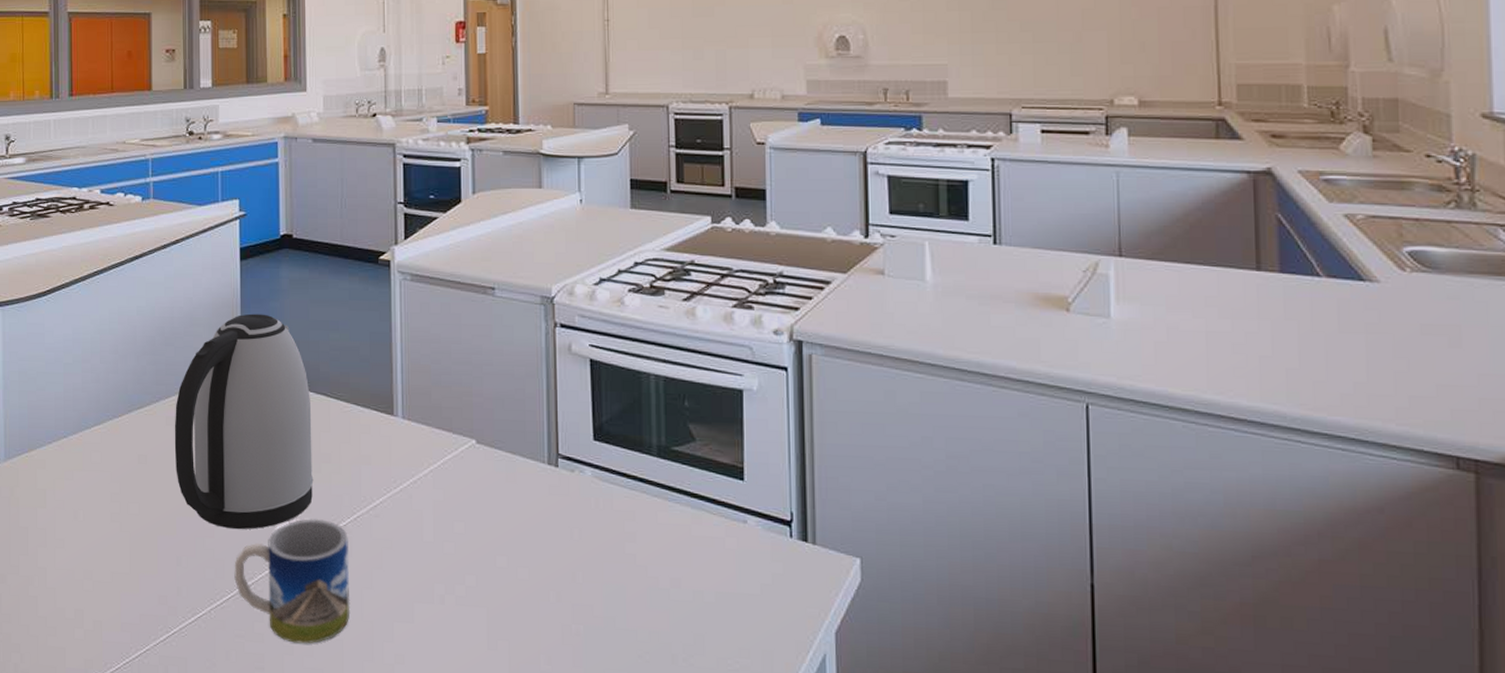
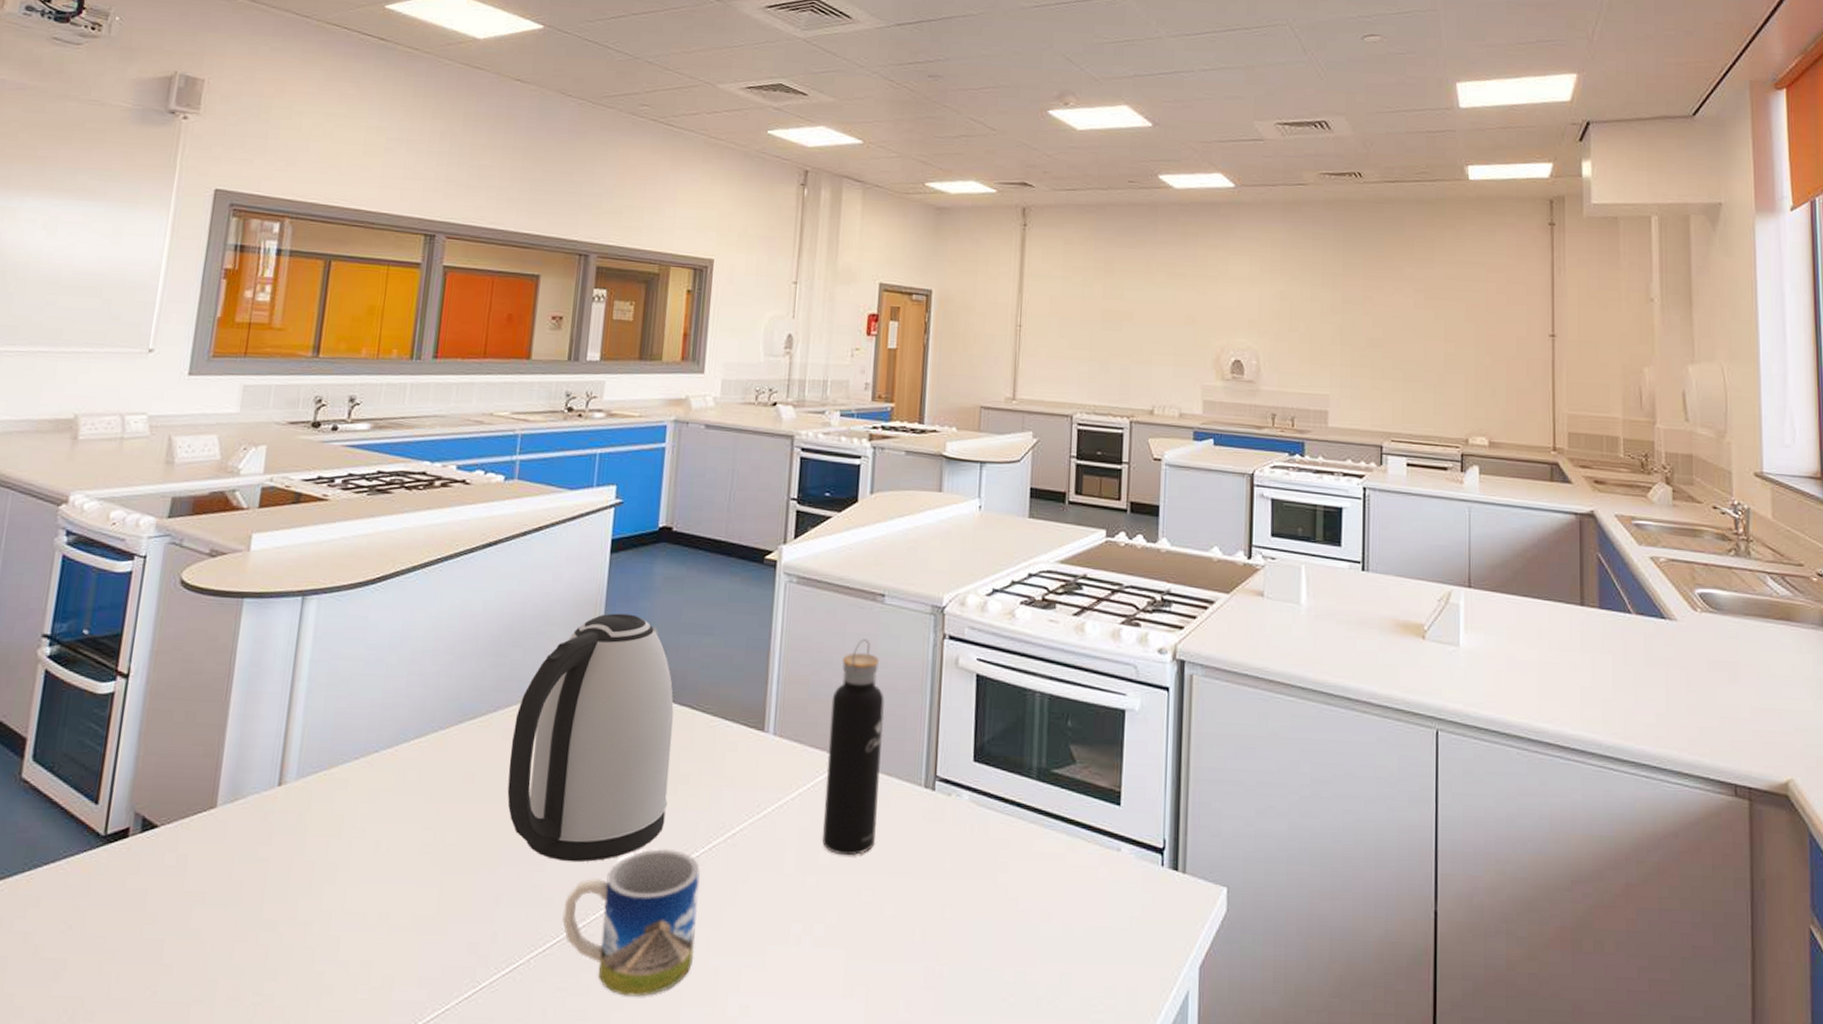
water bottle: none [453,329,505,526] -> present [822,639,885,856]

